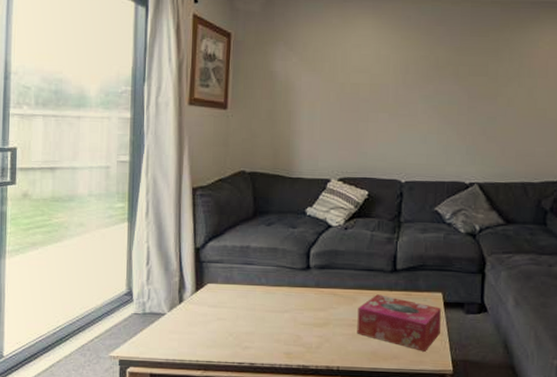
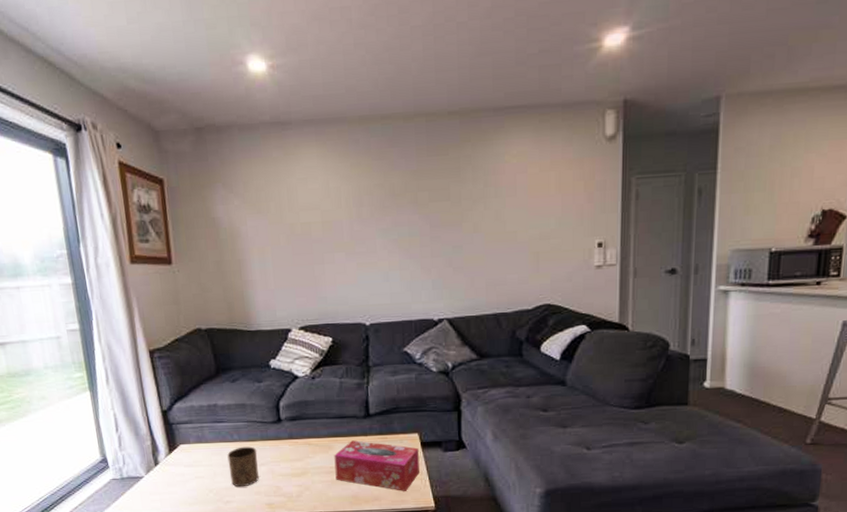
cup: none [252,291,283,333] -> present [227,446,259,487]

